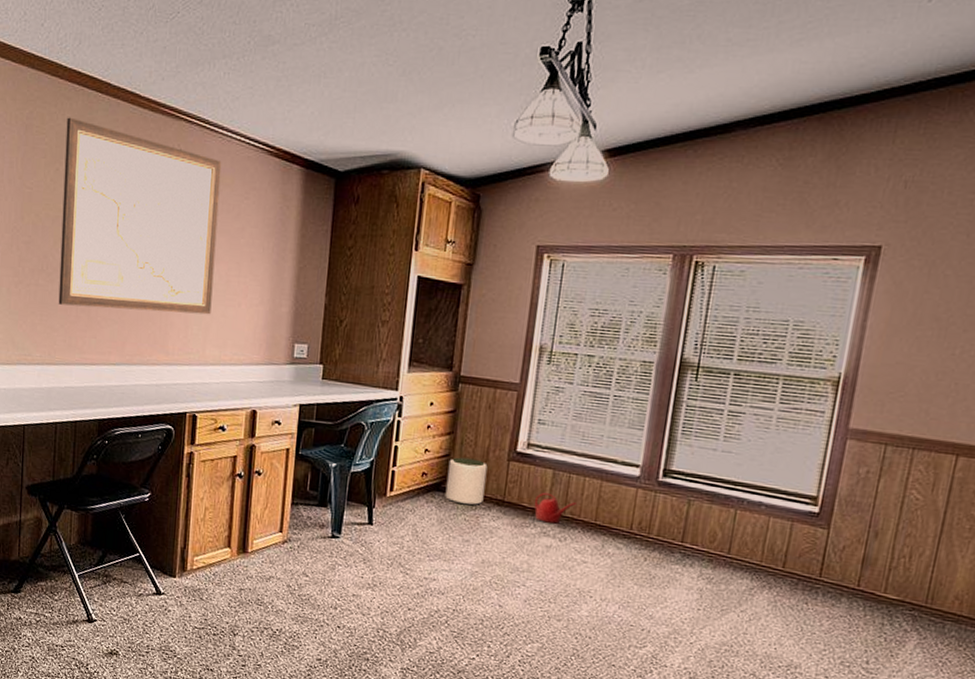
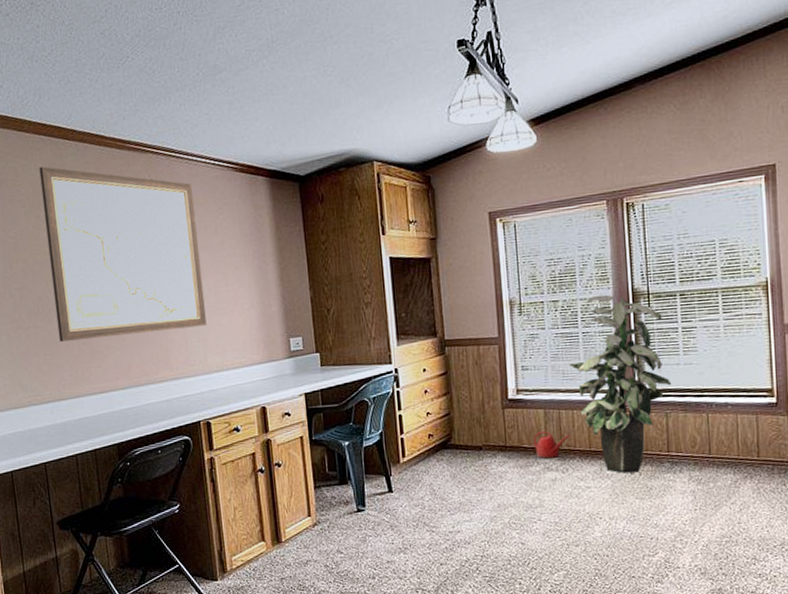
plant pot: present [445,457,488,506] -> none [450,413,488,457]
indoor plant: none [592,358,709,557] -> present [569,294,672,473]

